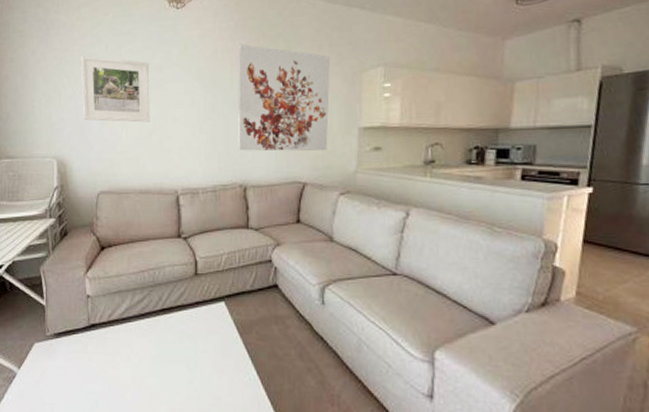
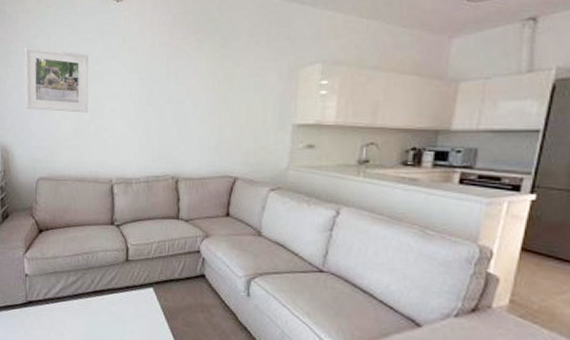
wall art: present [237,44,330,152] -> none [171,37,266,147]

